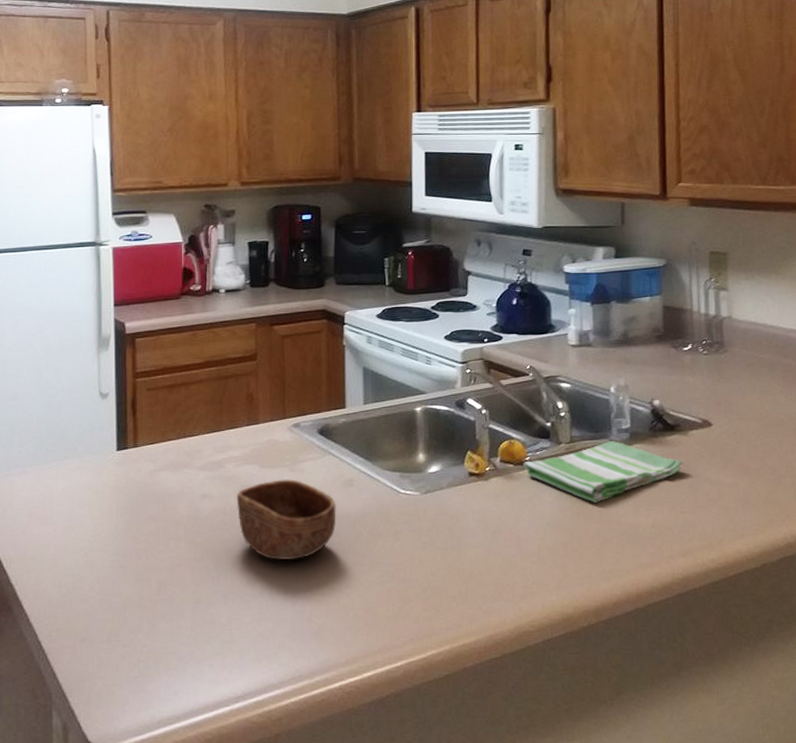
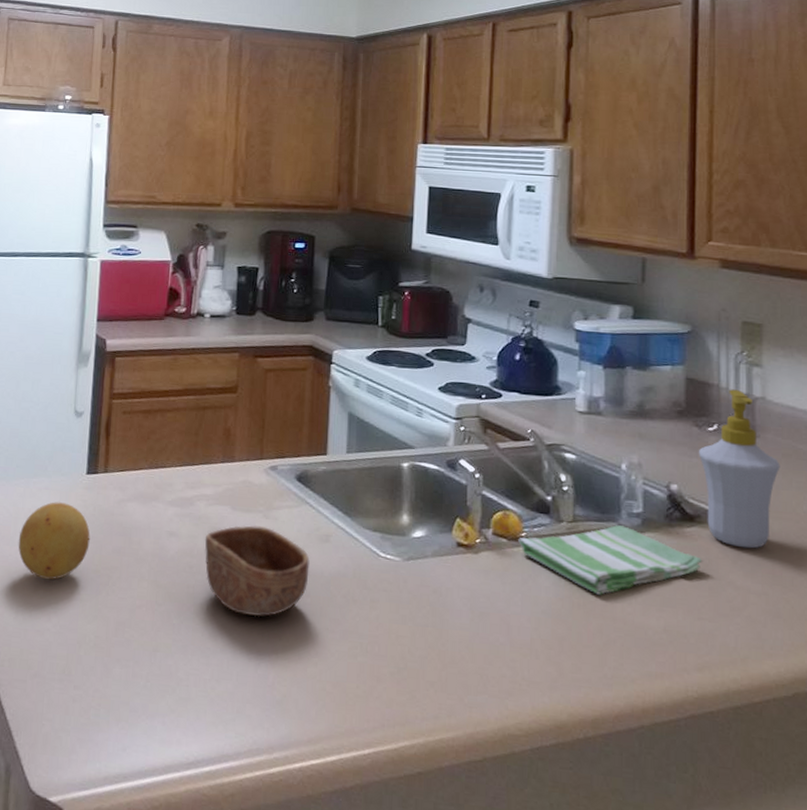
fruit: none [55,479,126,552] -> present [18,502,90,580]
soap bottle: none [676,312,746,448] -> present [698,389,780,549]

